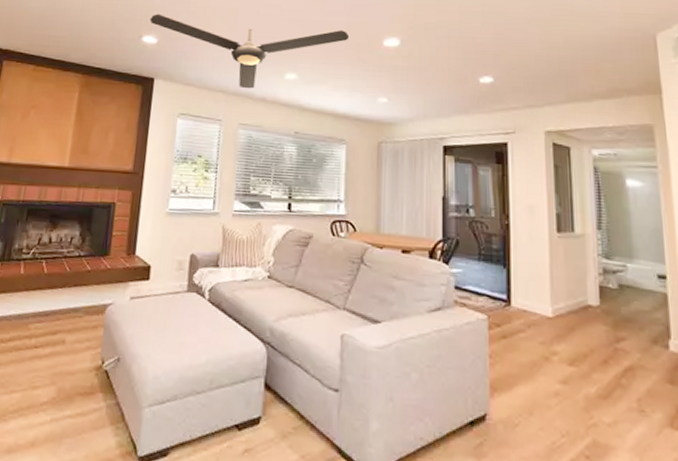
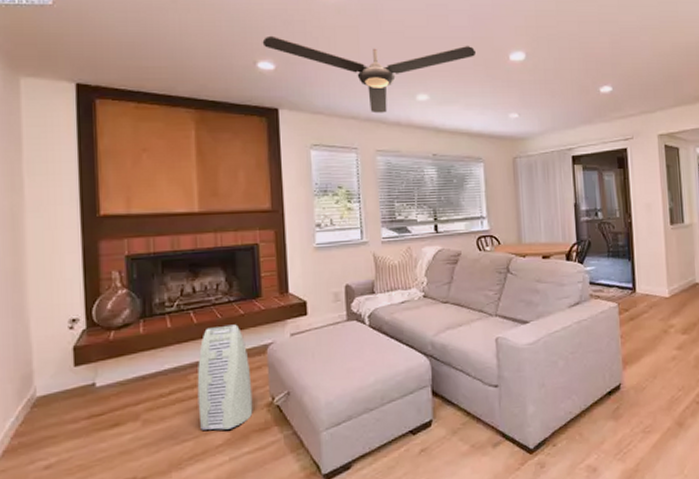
air purifier: none [30,279,88,388] -> present [197,324,253,430]

